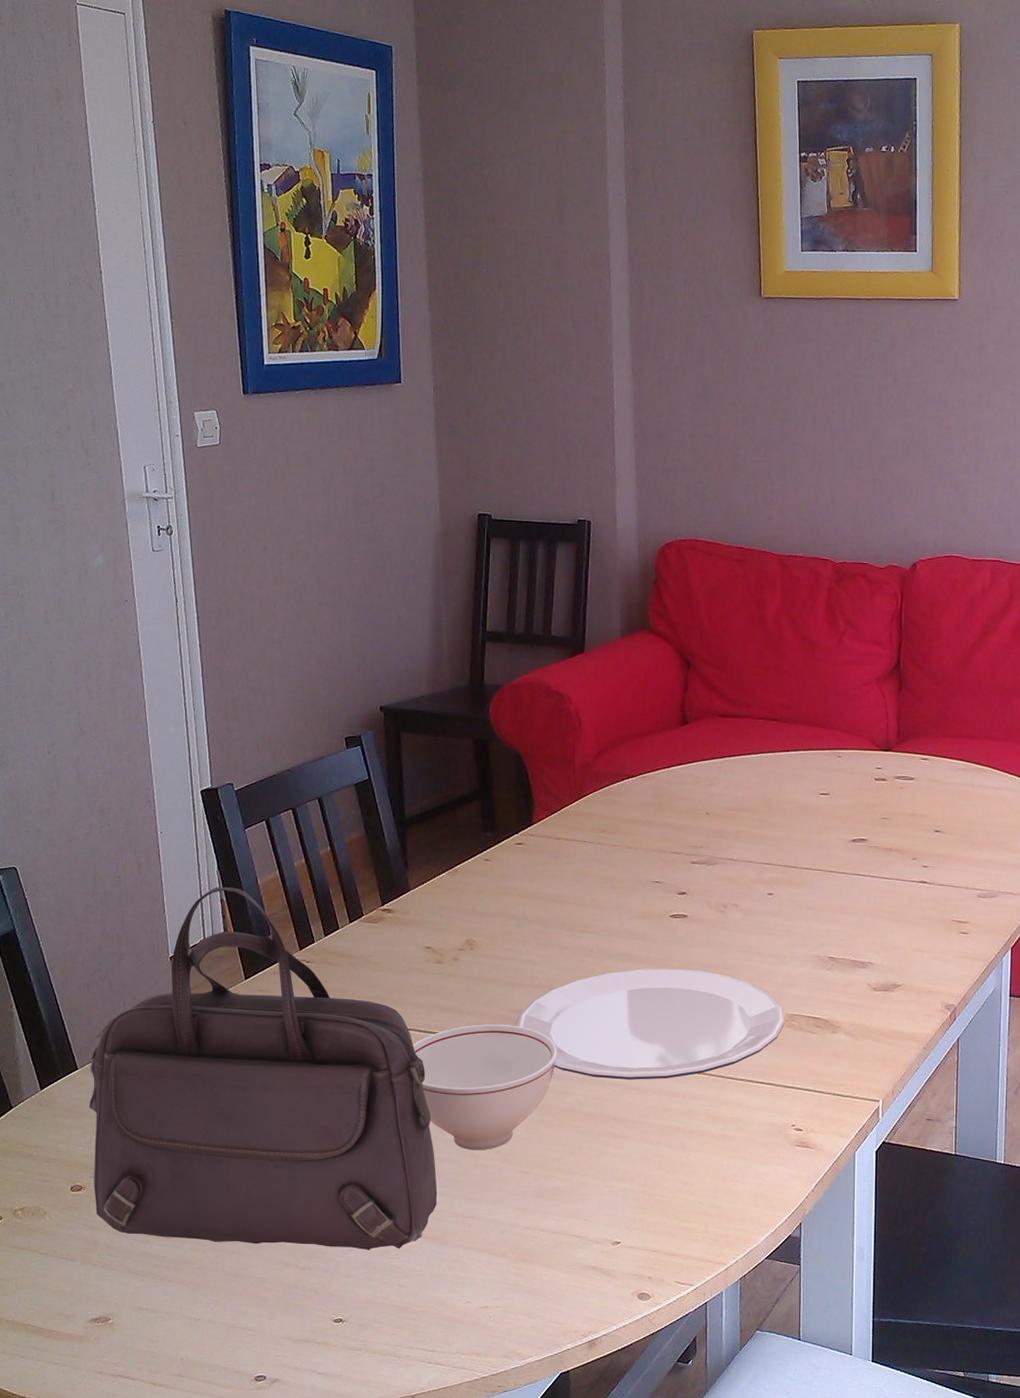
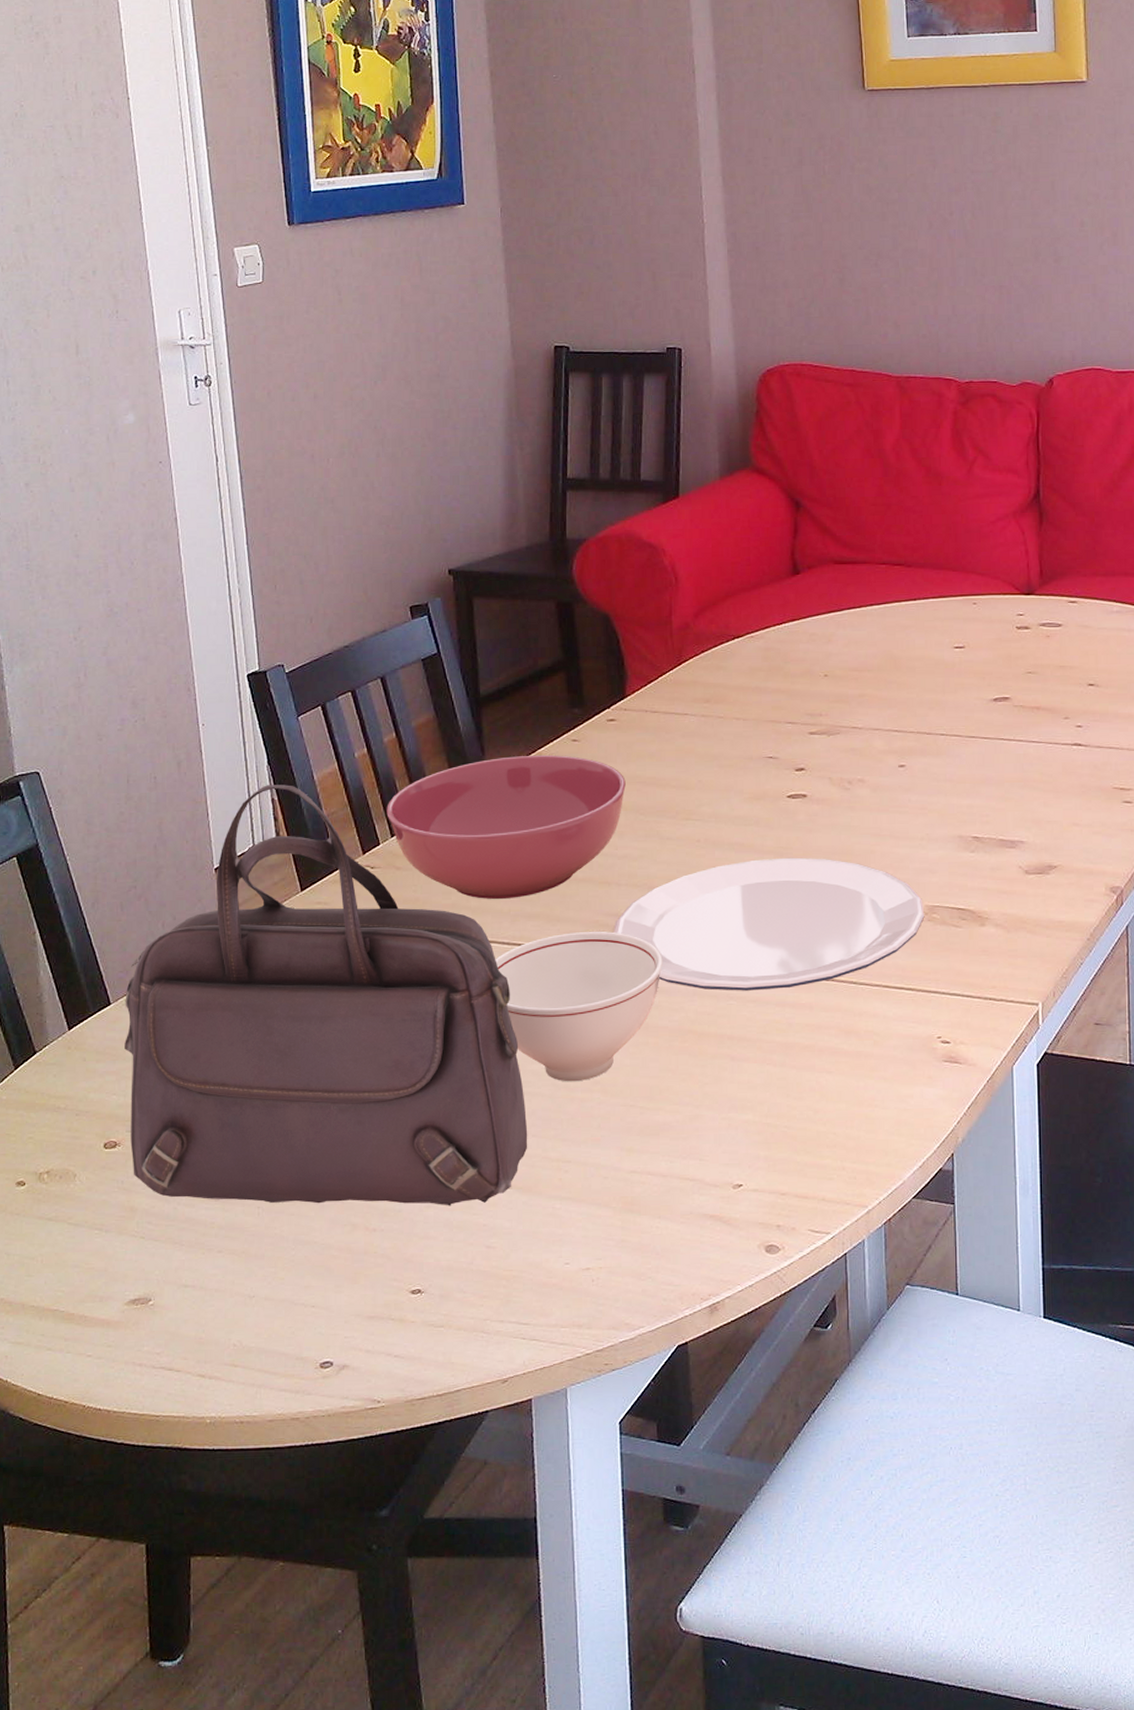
bowl: none [321,871,530,993] -> present [386,754,626,899]

